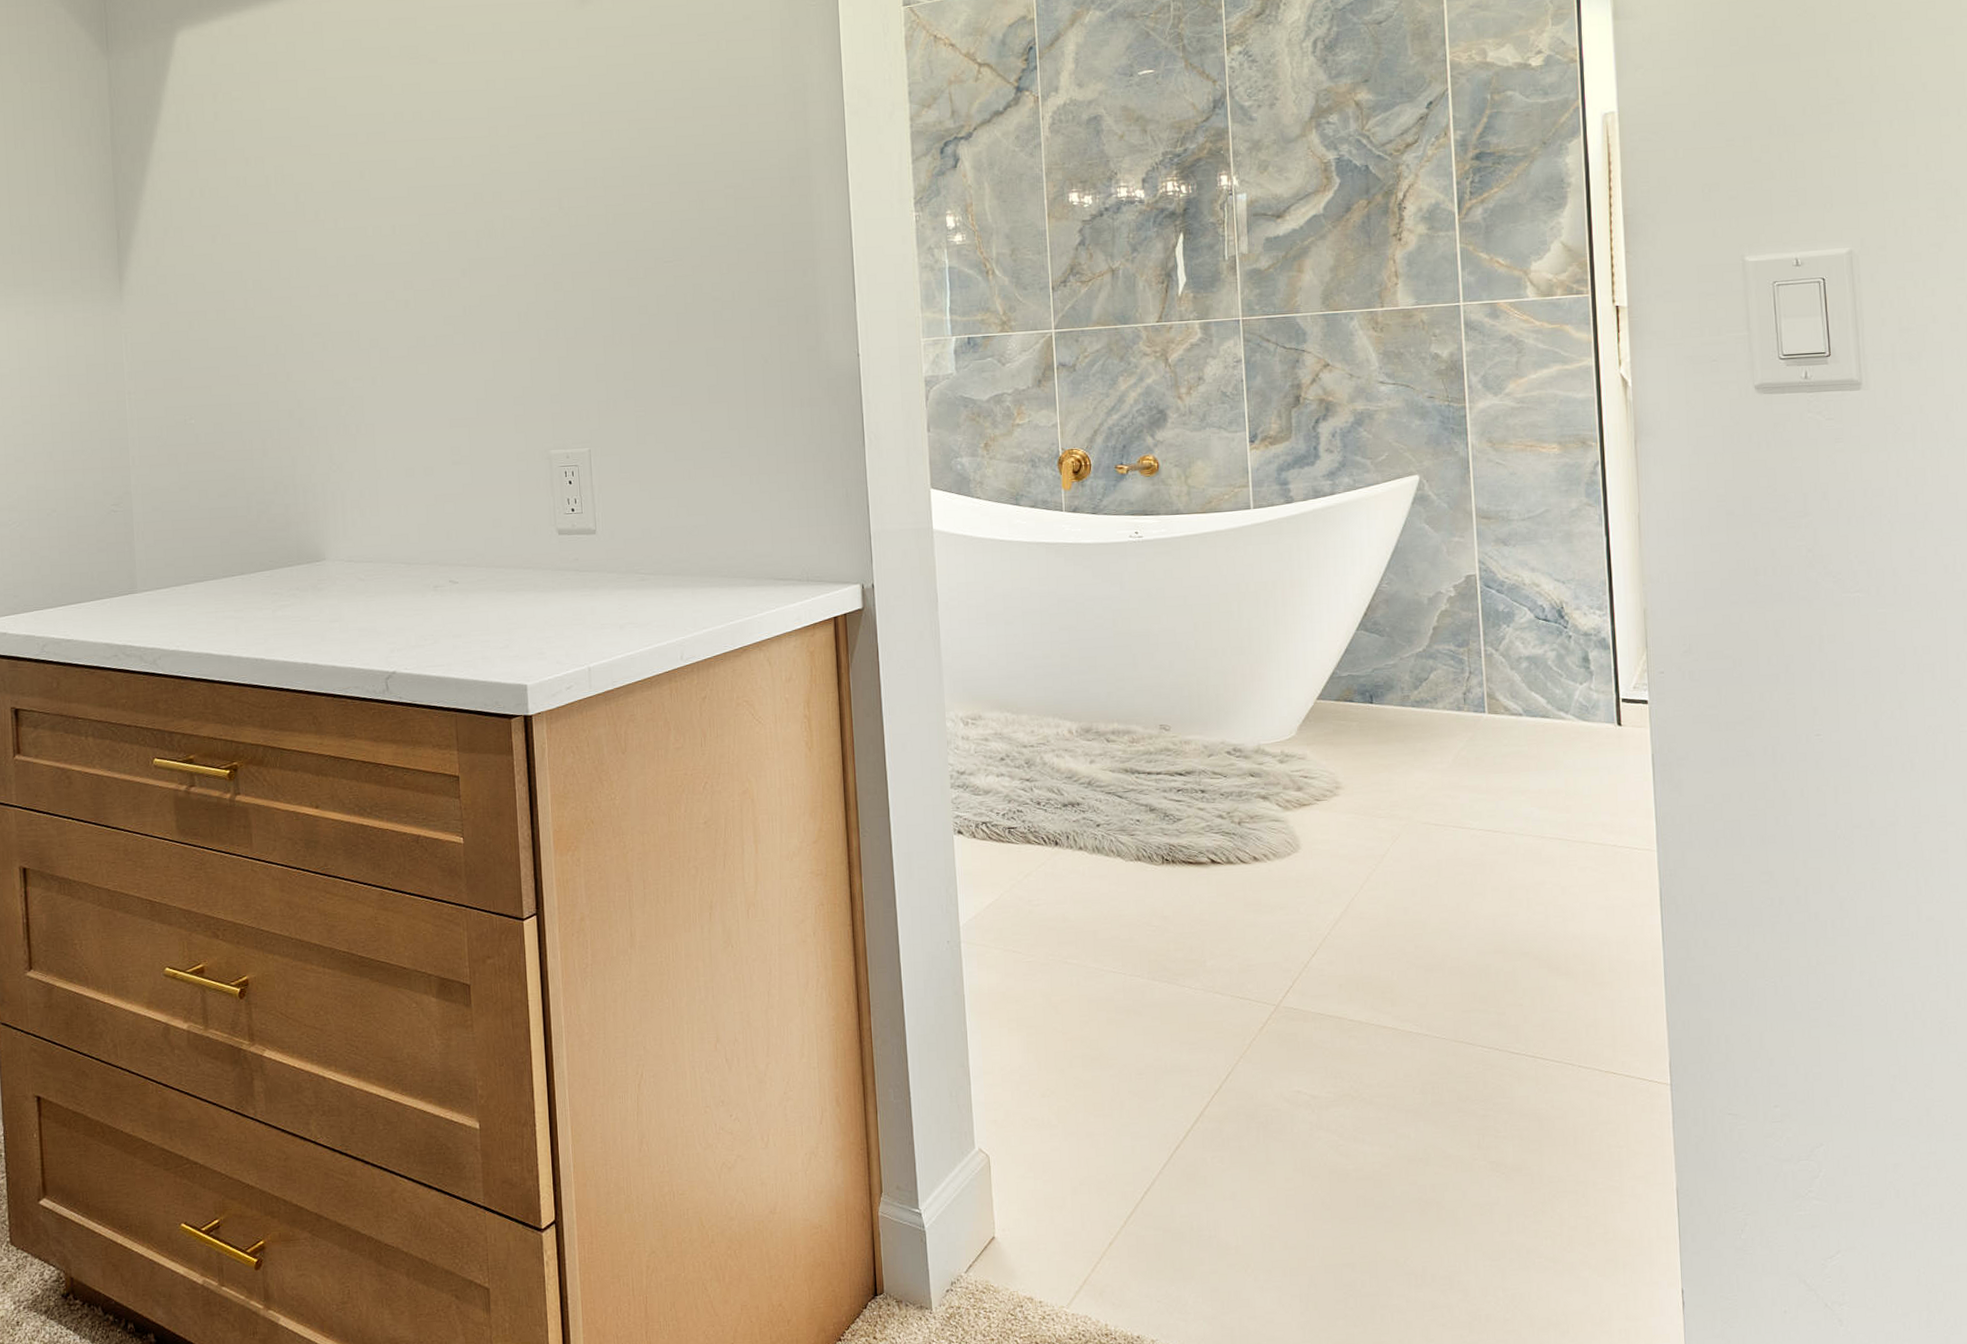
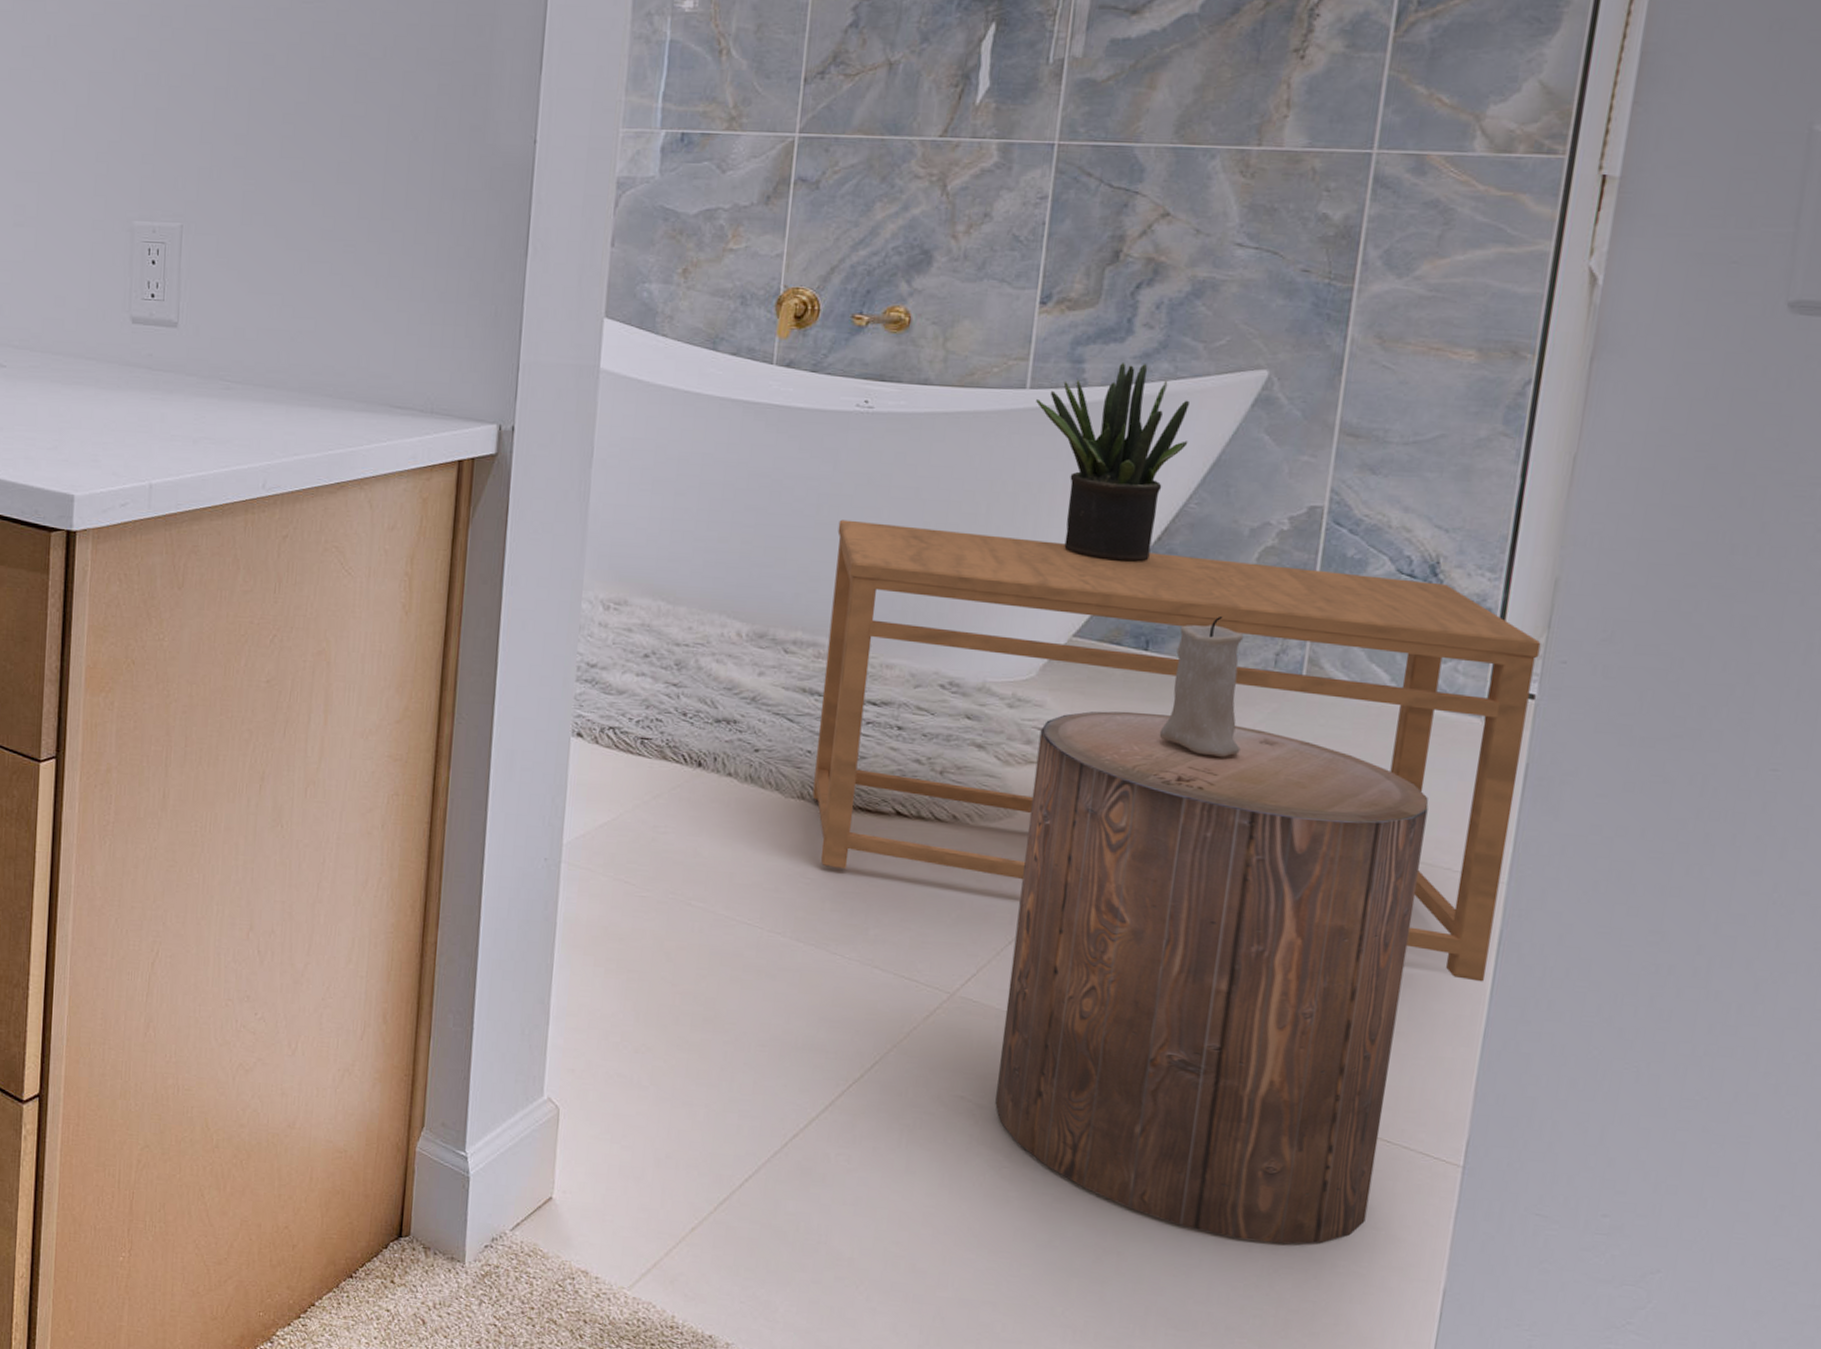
side table: none [1131,623,1657,932] -> present [812,519,1541,982]
potted plant: none [1259,480,1373,636] -> present [1036,361,1189,562]
stool: none [1306,752,1610,1175] -> present [995,711,1429,1245]
candle: none [1392,668,1452,781] -> present [1159,615,1244,757]

